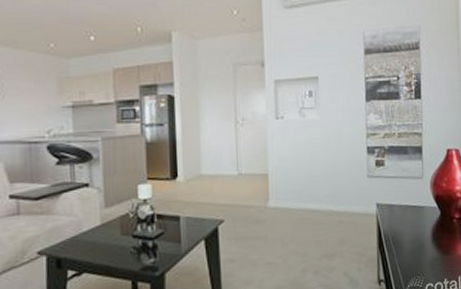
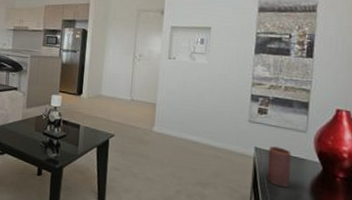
candle: none [390,198,412,241] -> present [267,146,291,188]

